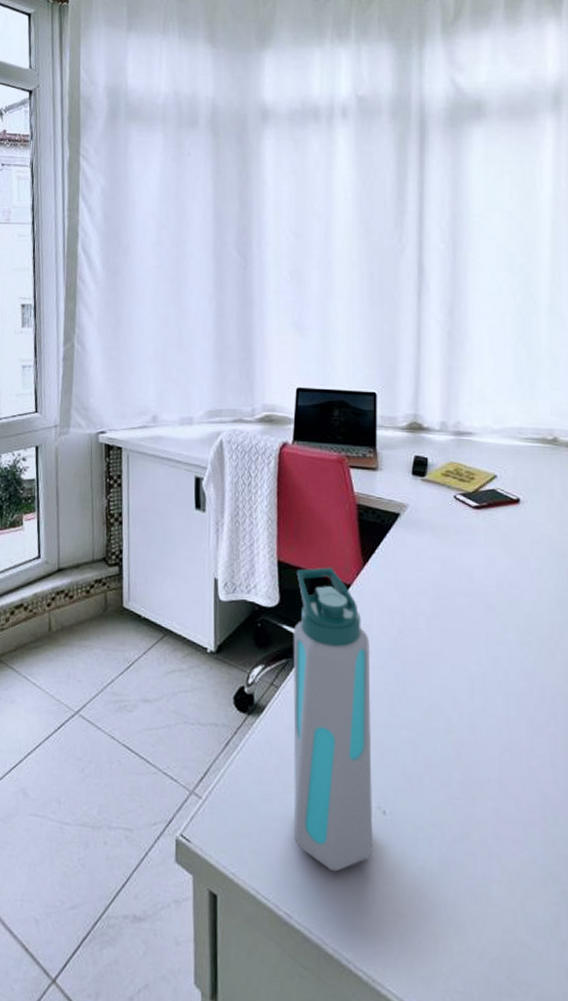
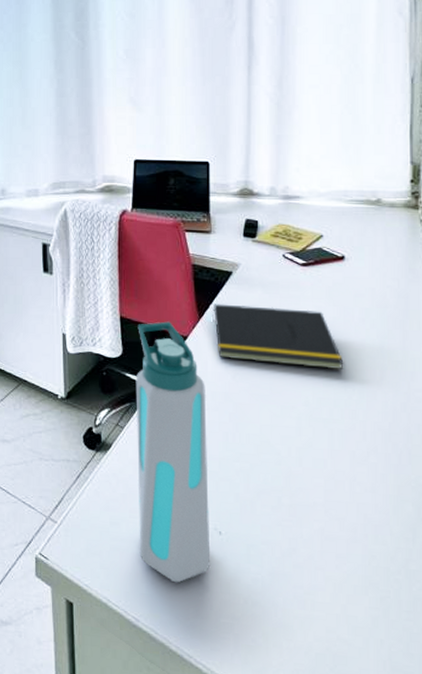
notepad: none [378,548,520,626] -> present [212,303,344,371]

